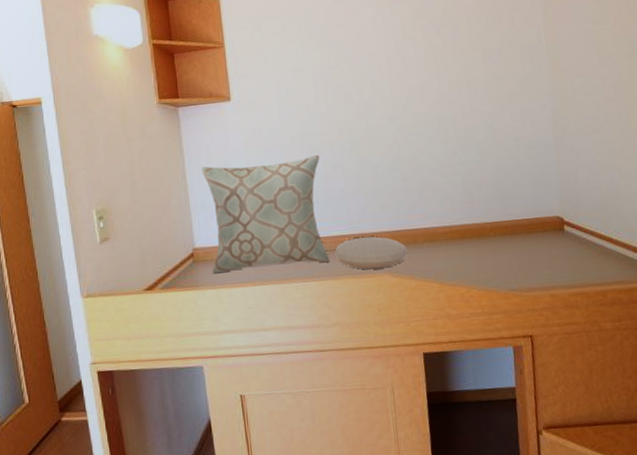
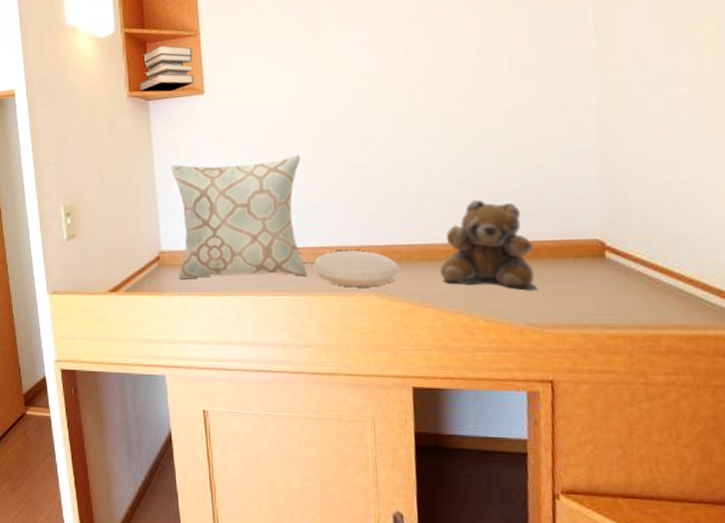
books: none [168,55,222,99] -> present [139,45,195,92]
teddy bear: none [440,188,516,262] -> present [440,199,537,291]

